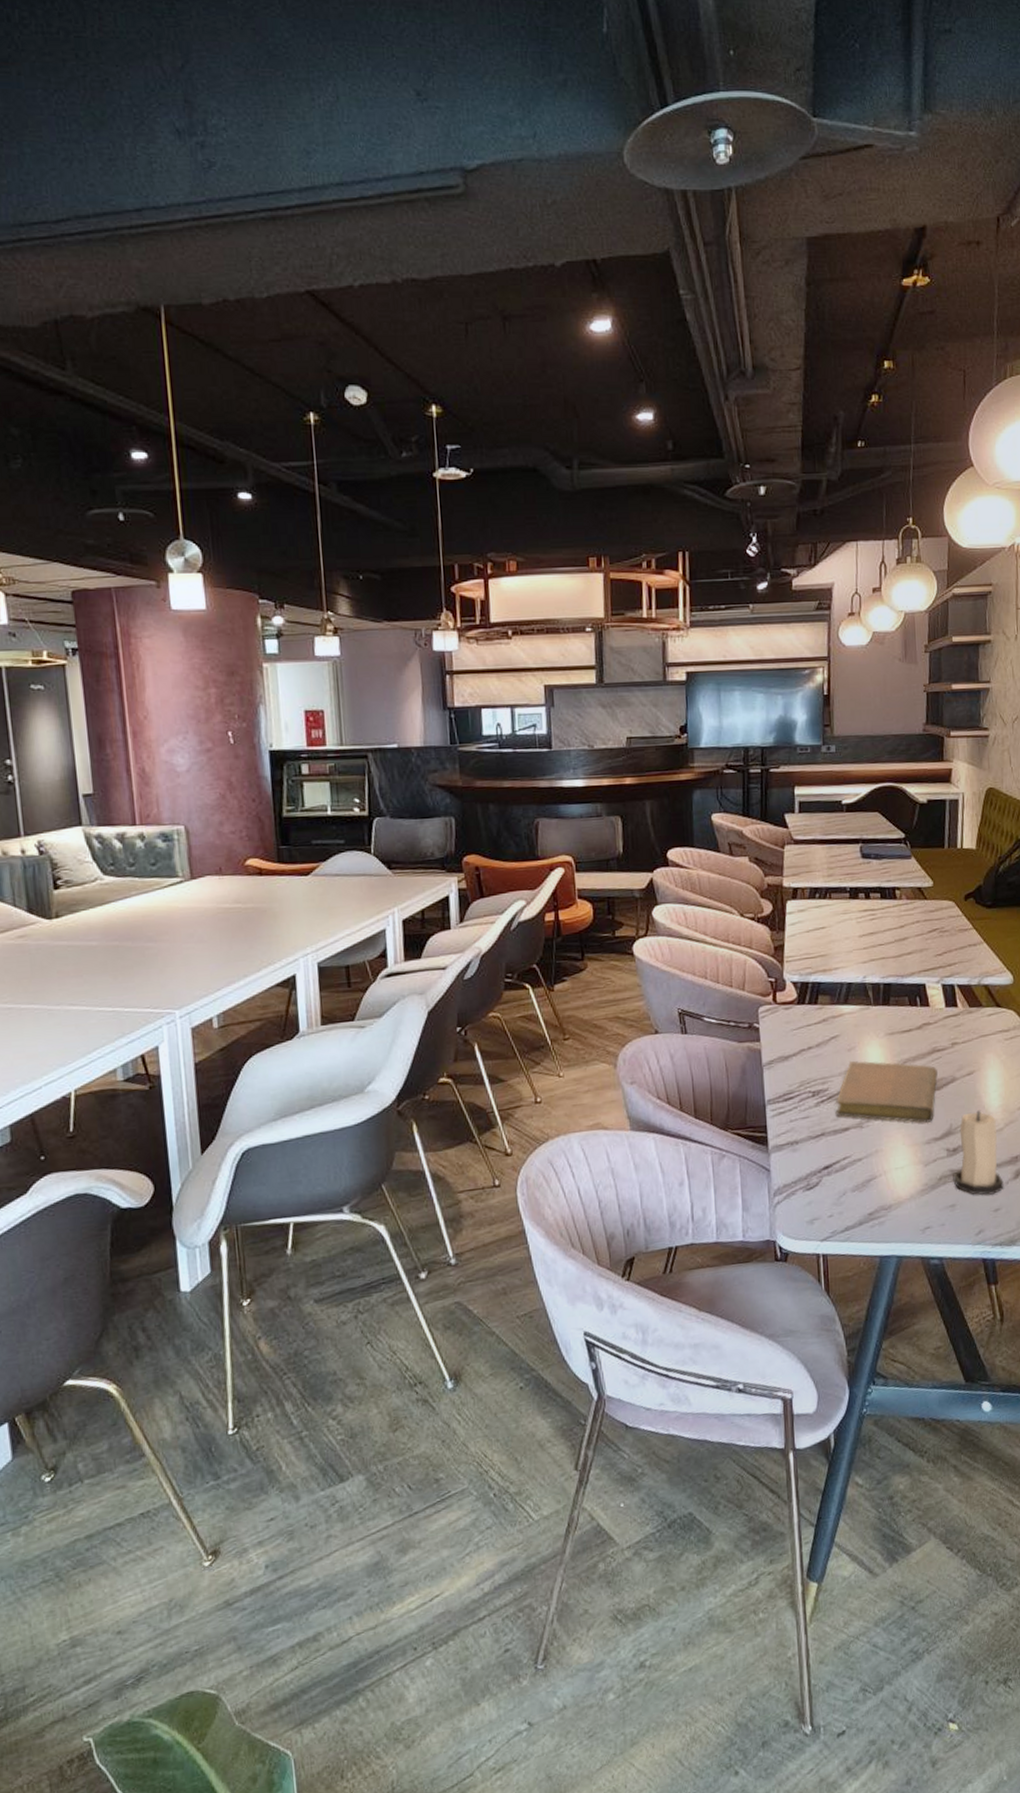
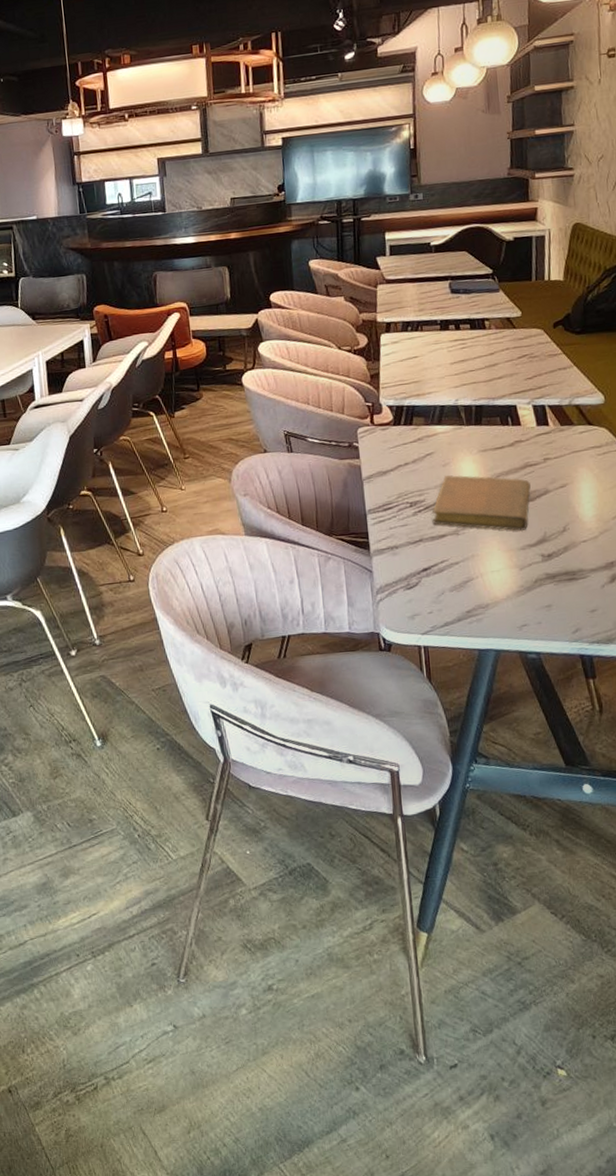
candle: present [953,1110,1004,1195] -> none [548,519,600,597]

